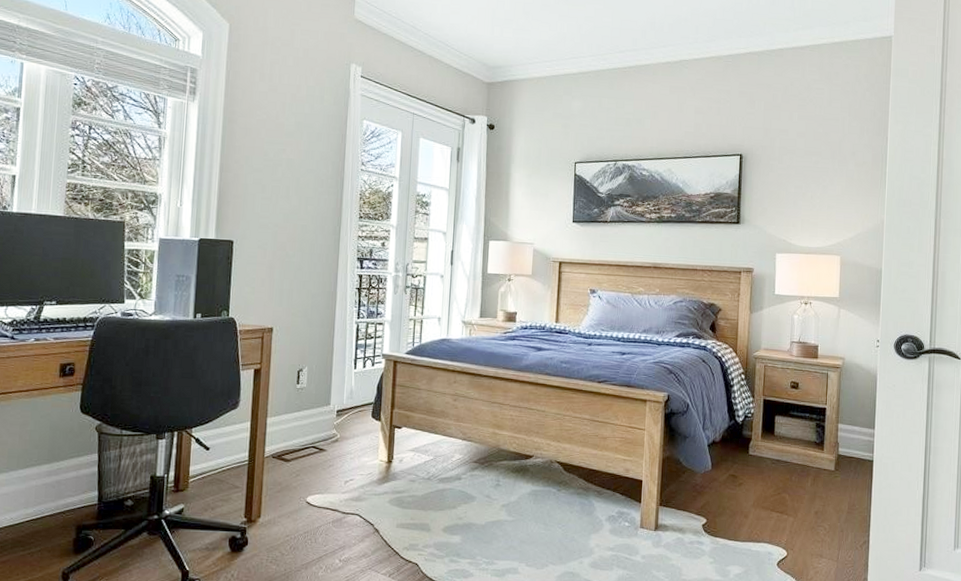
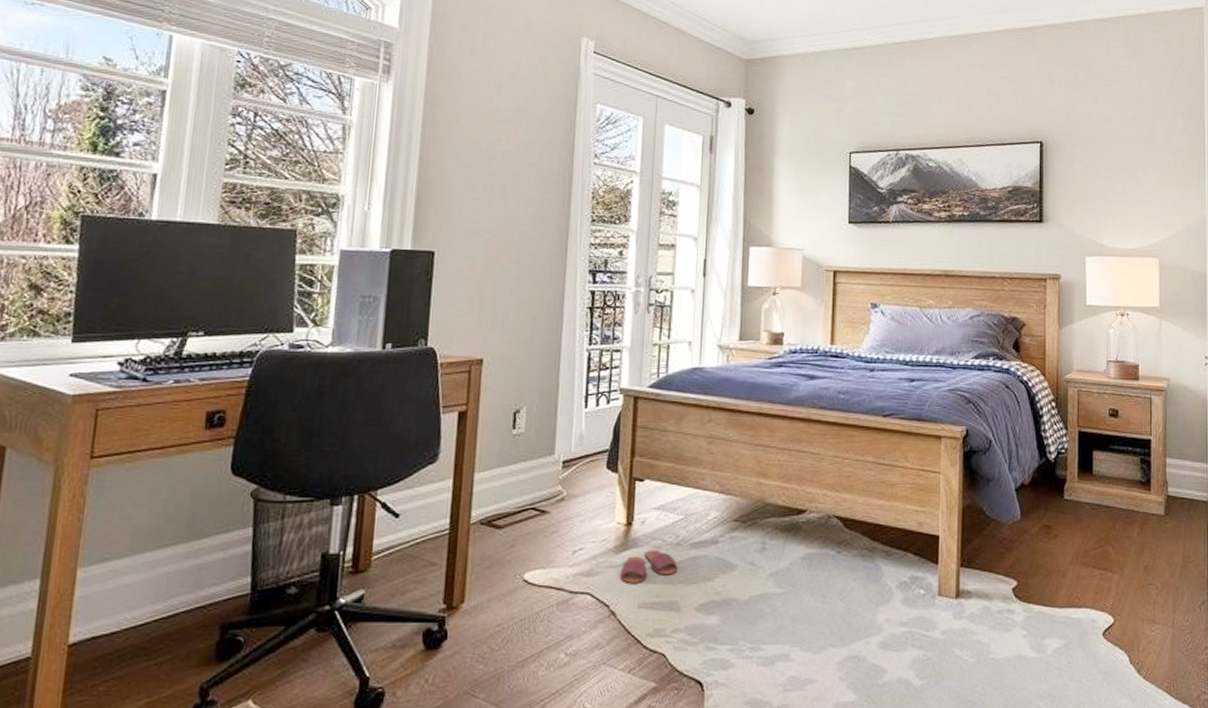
slippers: none [382,483,428,508] -> present [620,550,678,583]

